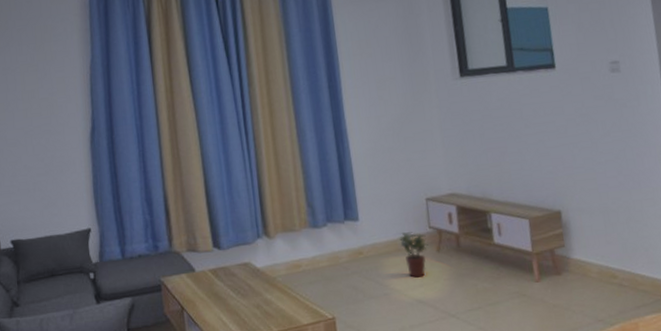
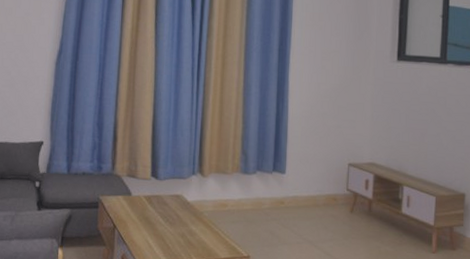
potted plant: present [399,232,428,279] -> none [318,191,343,234]

